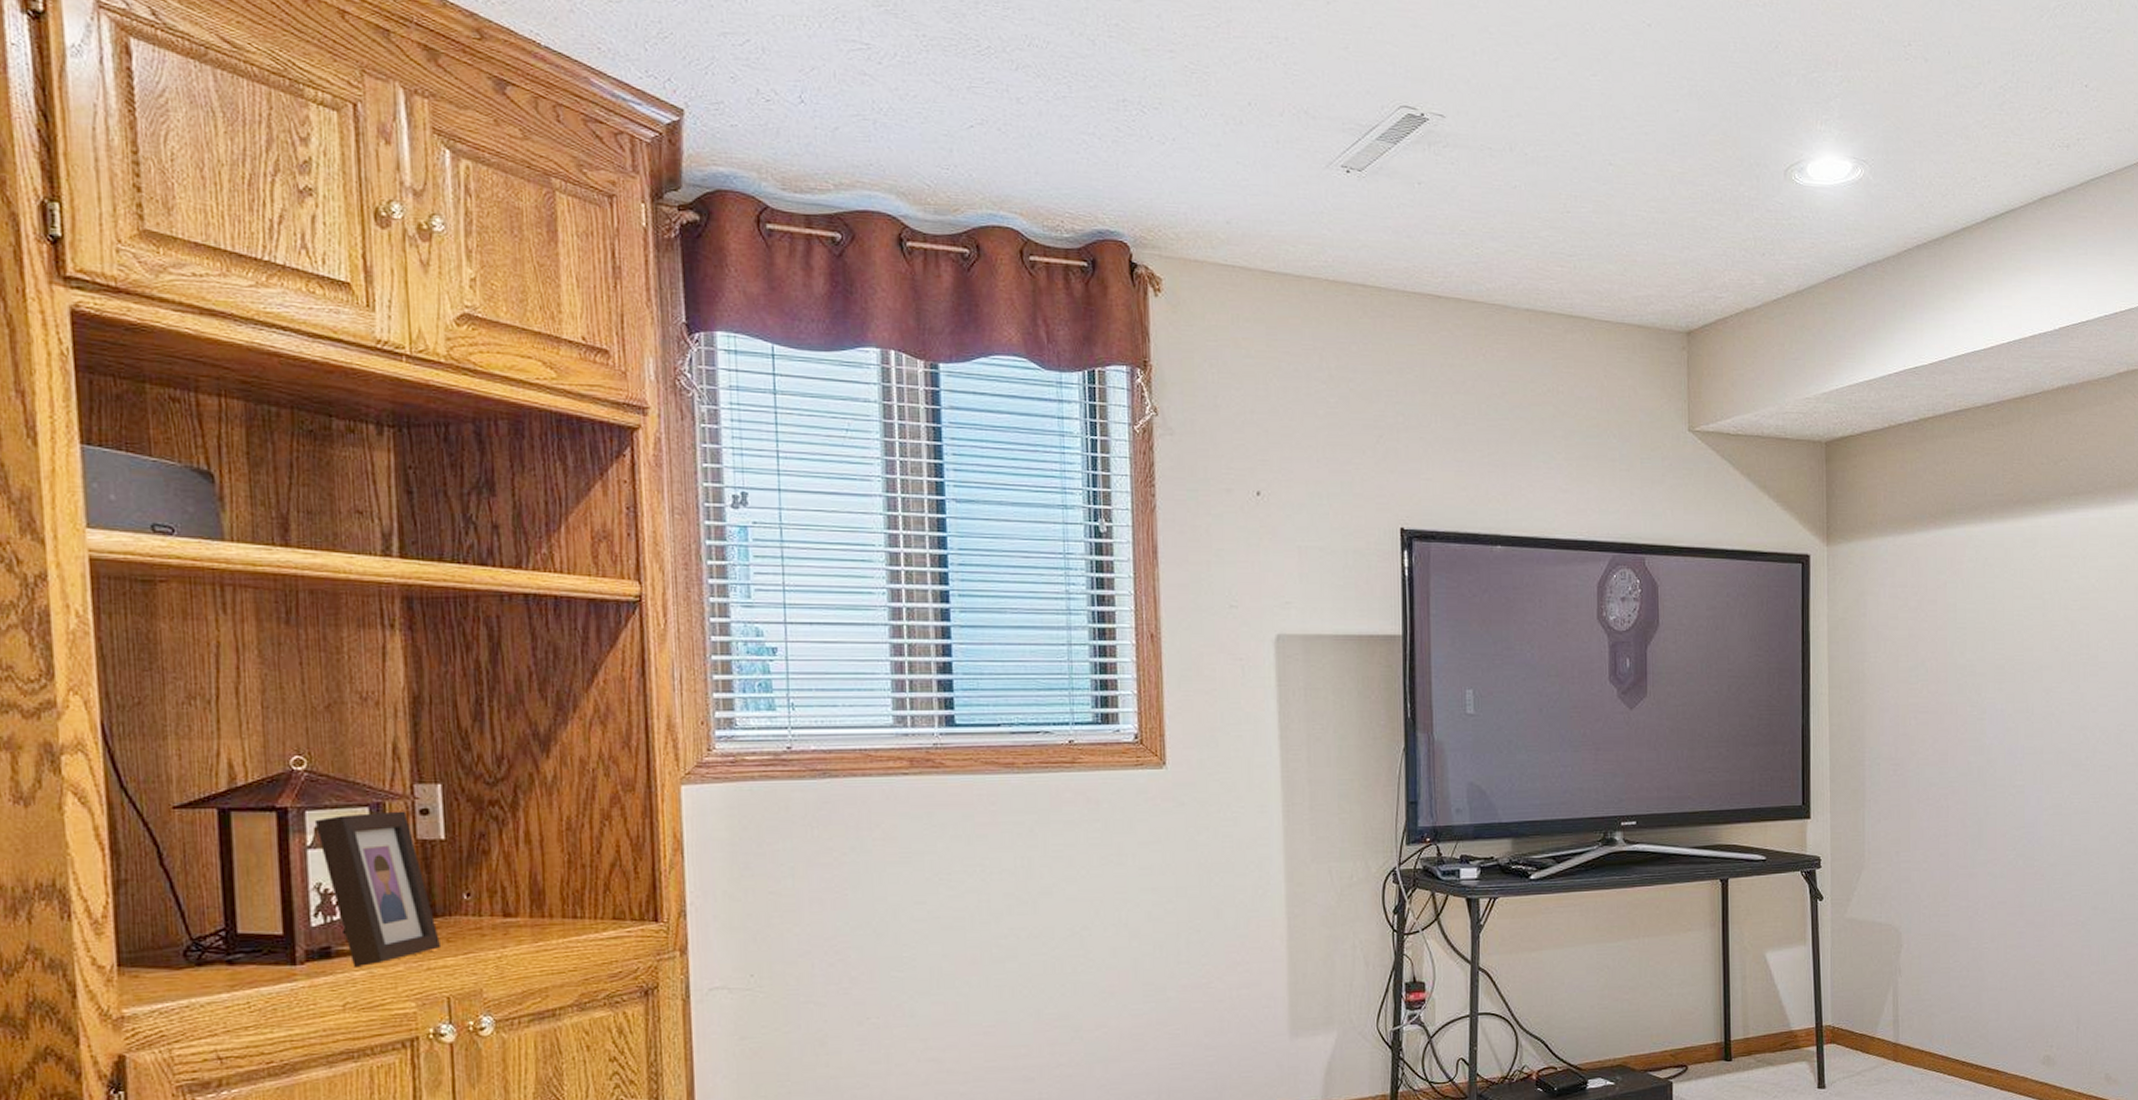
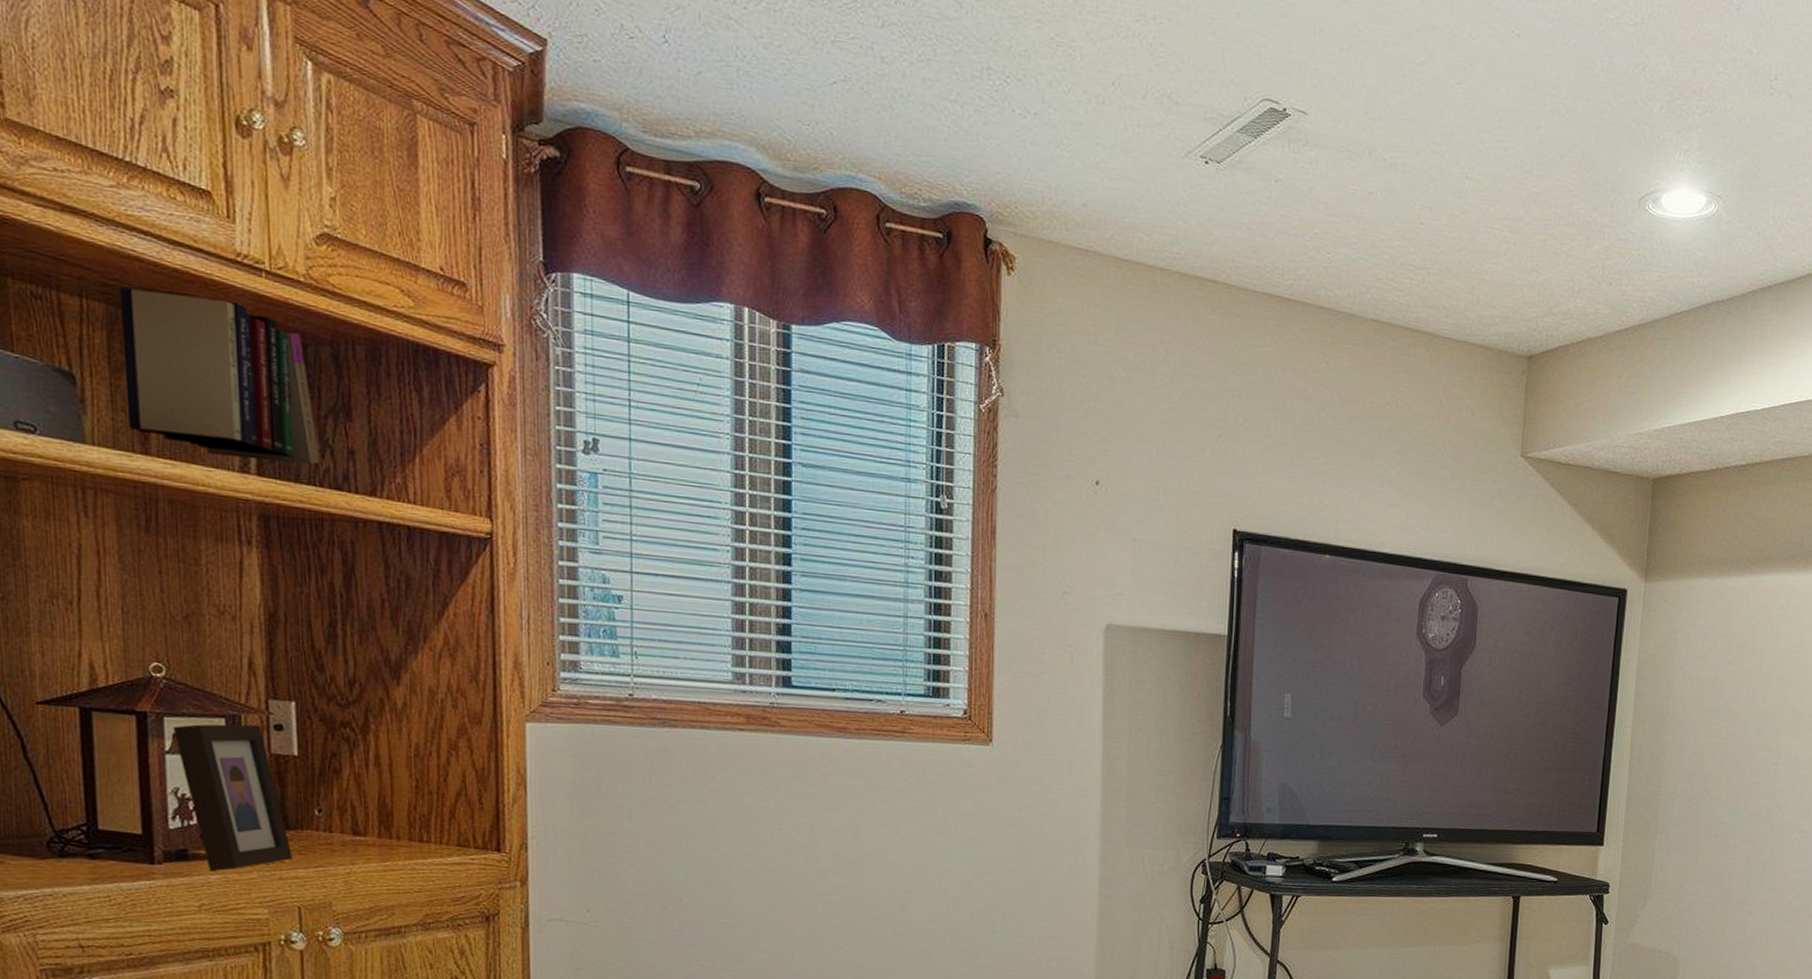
books: none [259,384,463,543] -> present [120,288,319,465]

